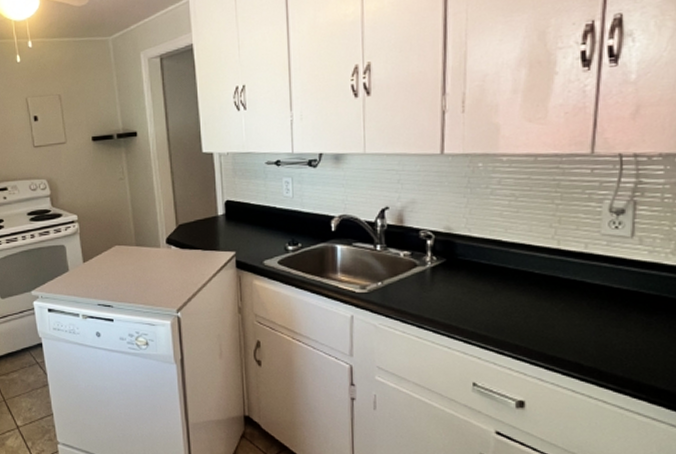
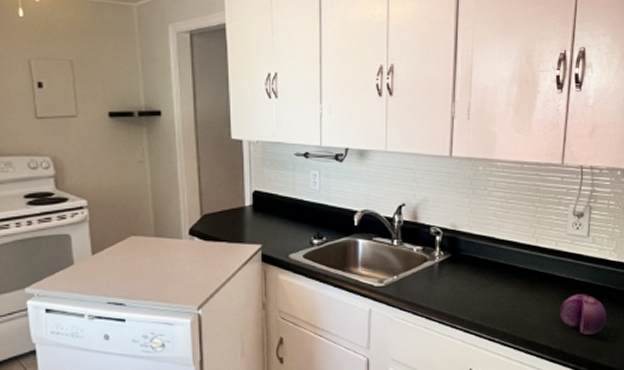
fruit: none [593,304,662,353] -> present [560,294,606,336]

